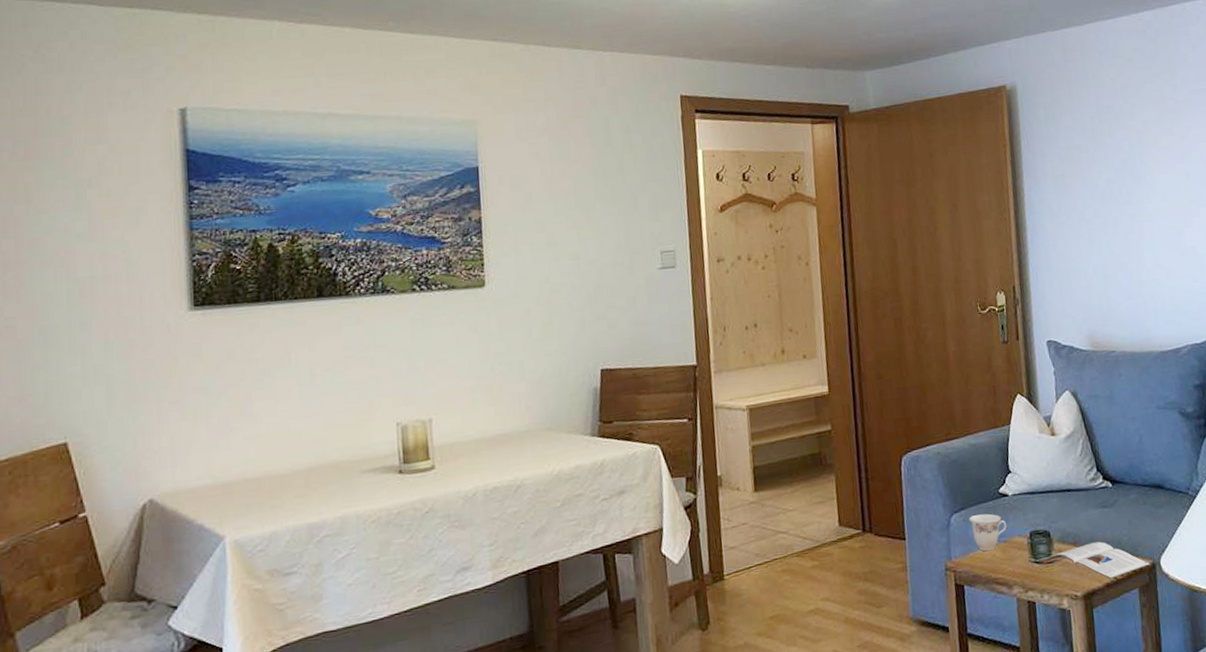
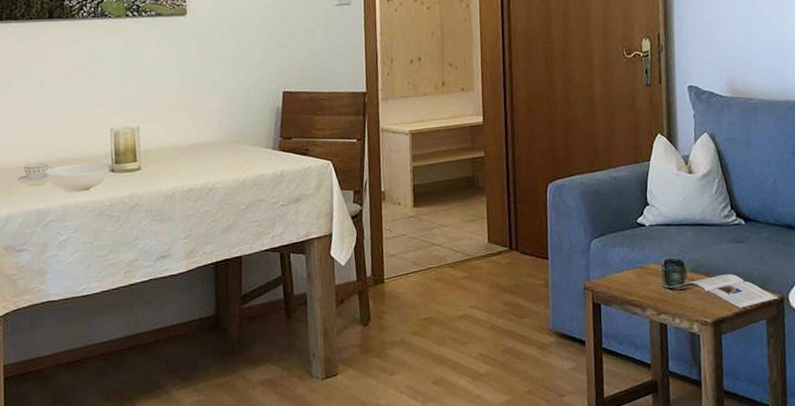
teacup: none [281,467,327,497] -> present [16,162,53,187]
bowl: none [317,464,397,502] -> present [45,163,110,193]
teacup: present [969,513,1007,552] -> none [607,241,644,275]

